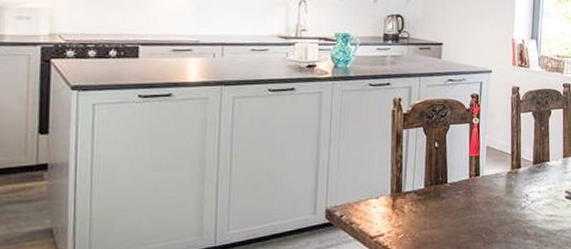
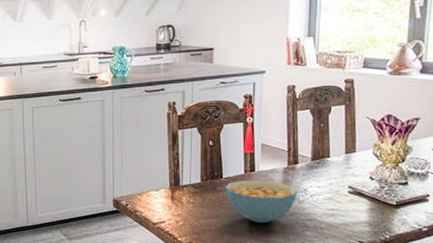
cereal bowl: none [449,185,520,232] -> present [225,180,298,223]

